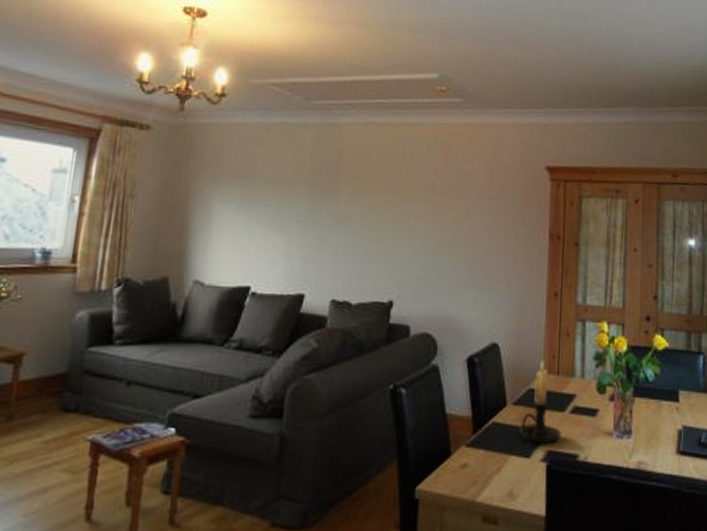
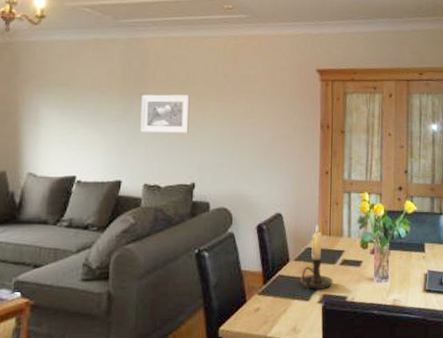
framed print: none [330,190,391,239] -> present [140,94,190,133]

